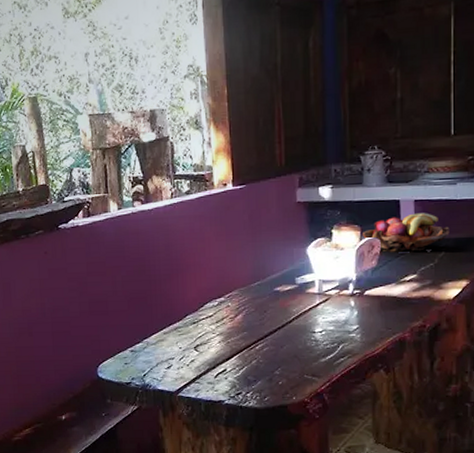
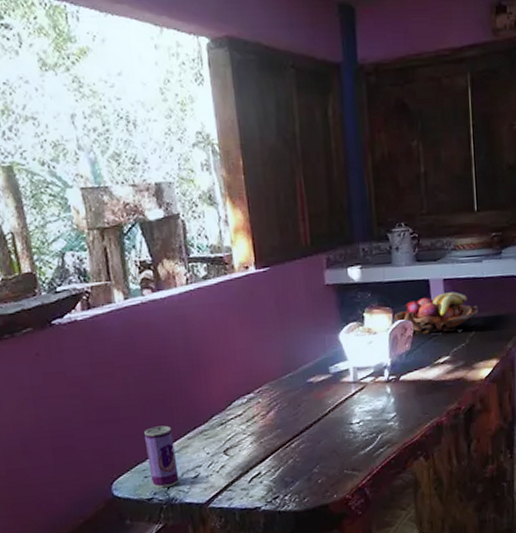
beverage can: none [127,320,154,375] -> present [144,425,180,489]

